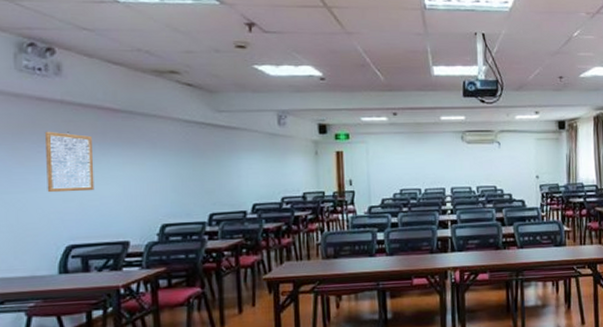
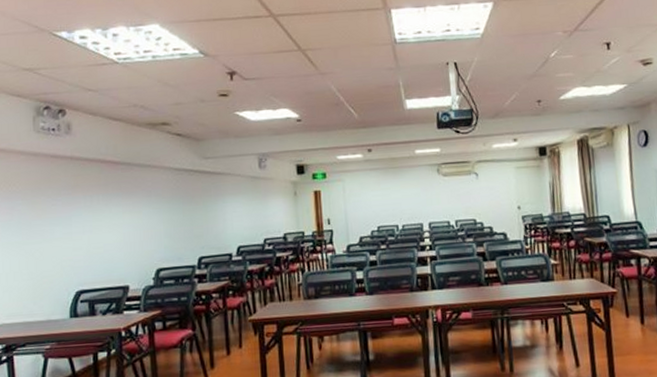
wall art: present [44,131,95,193] -> none [57,185,99,242]

